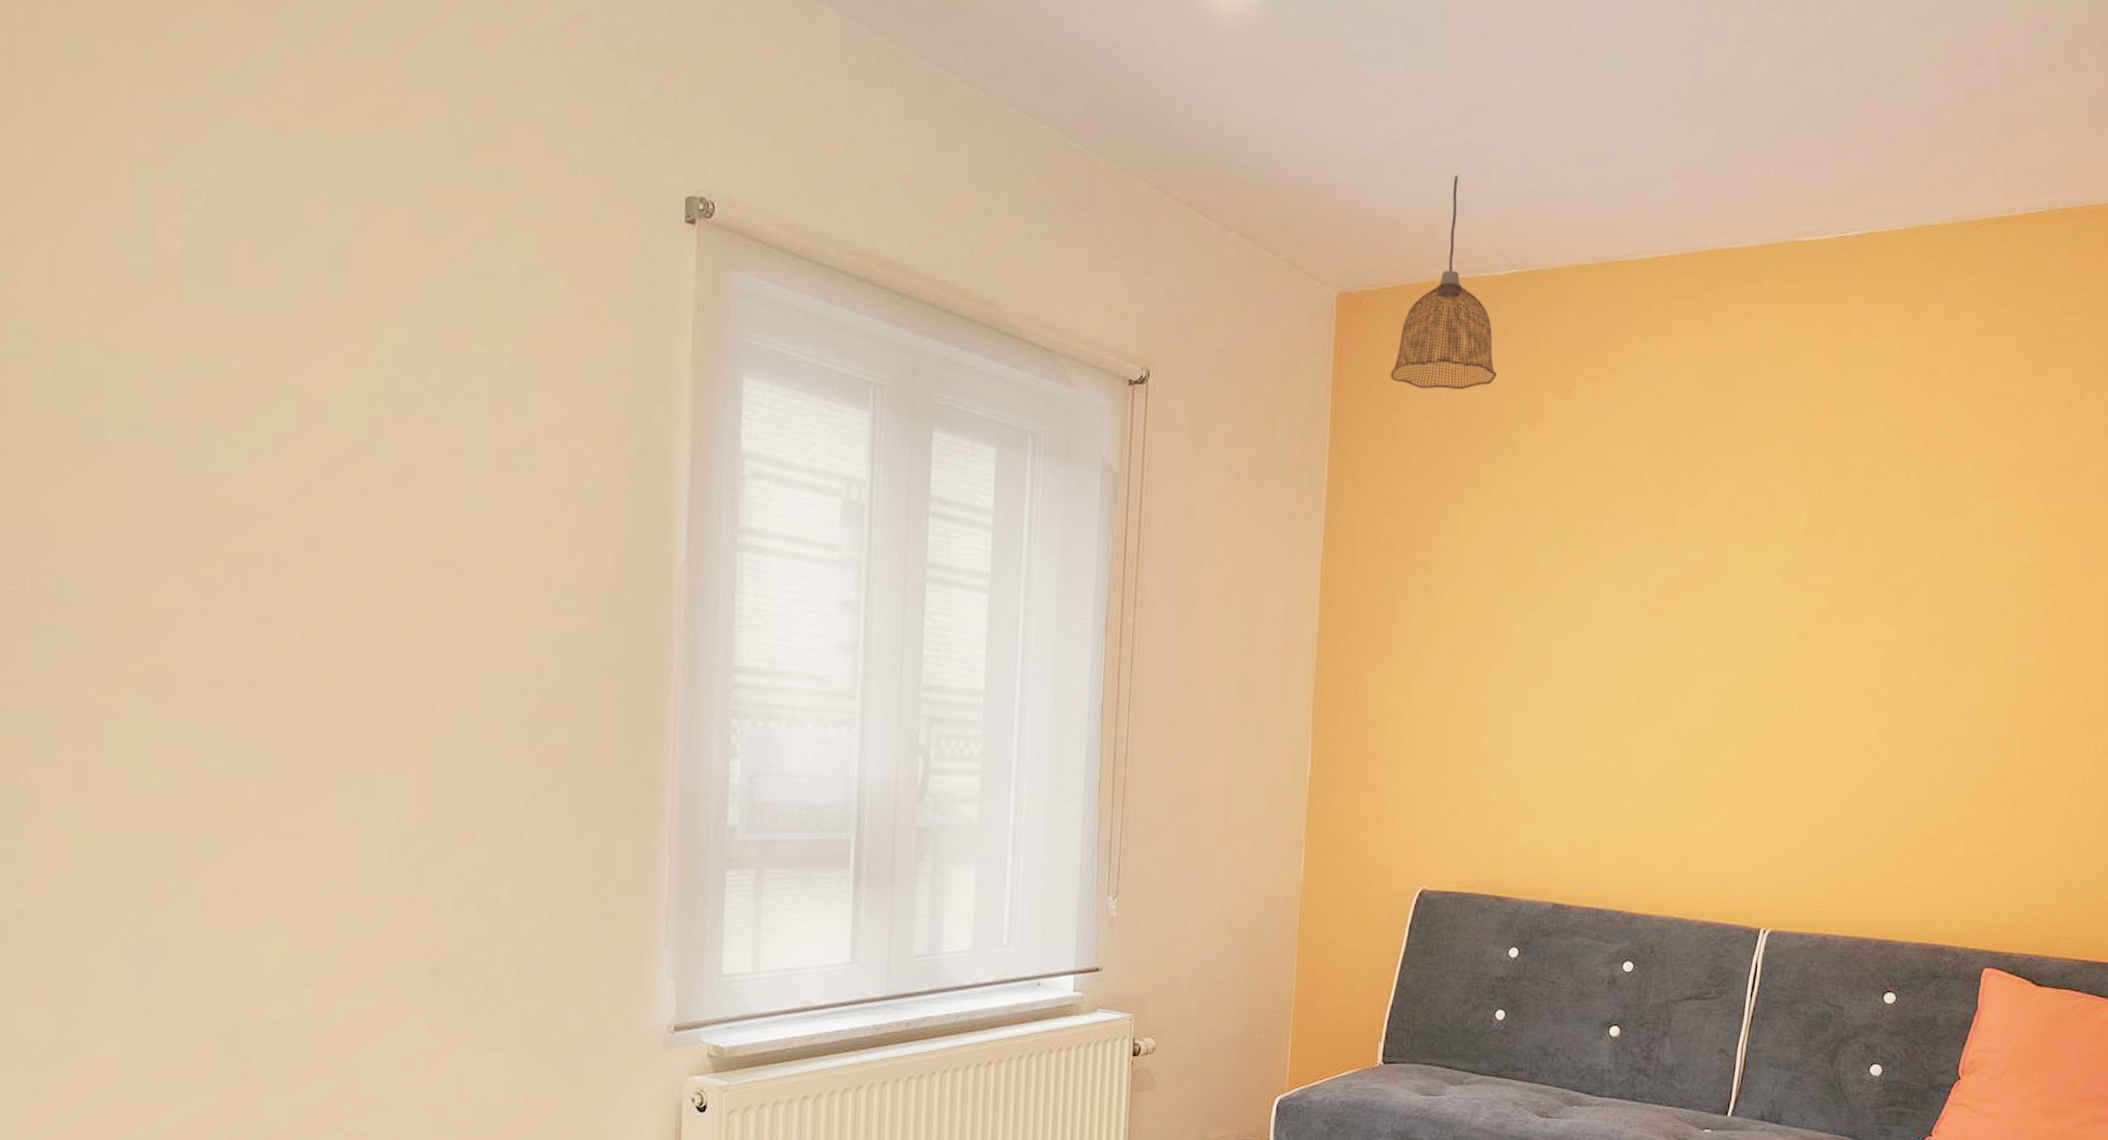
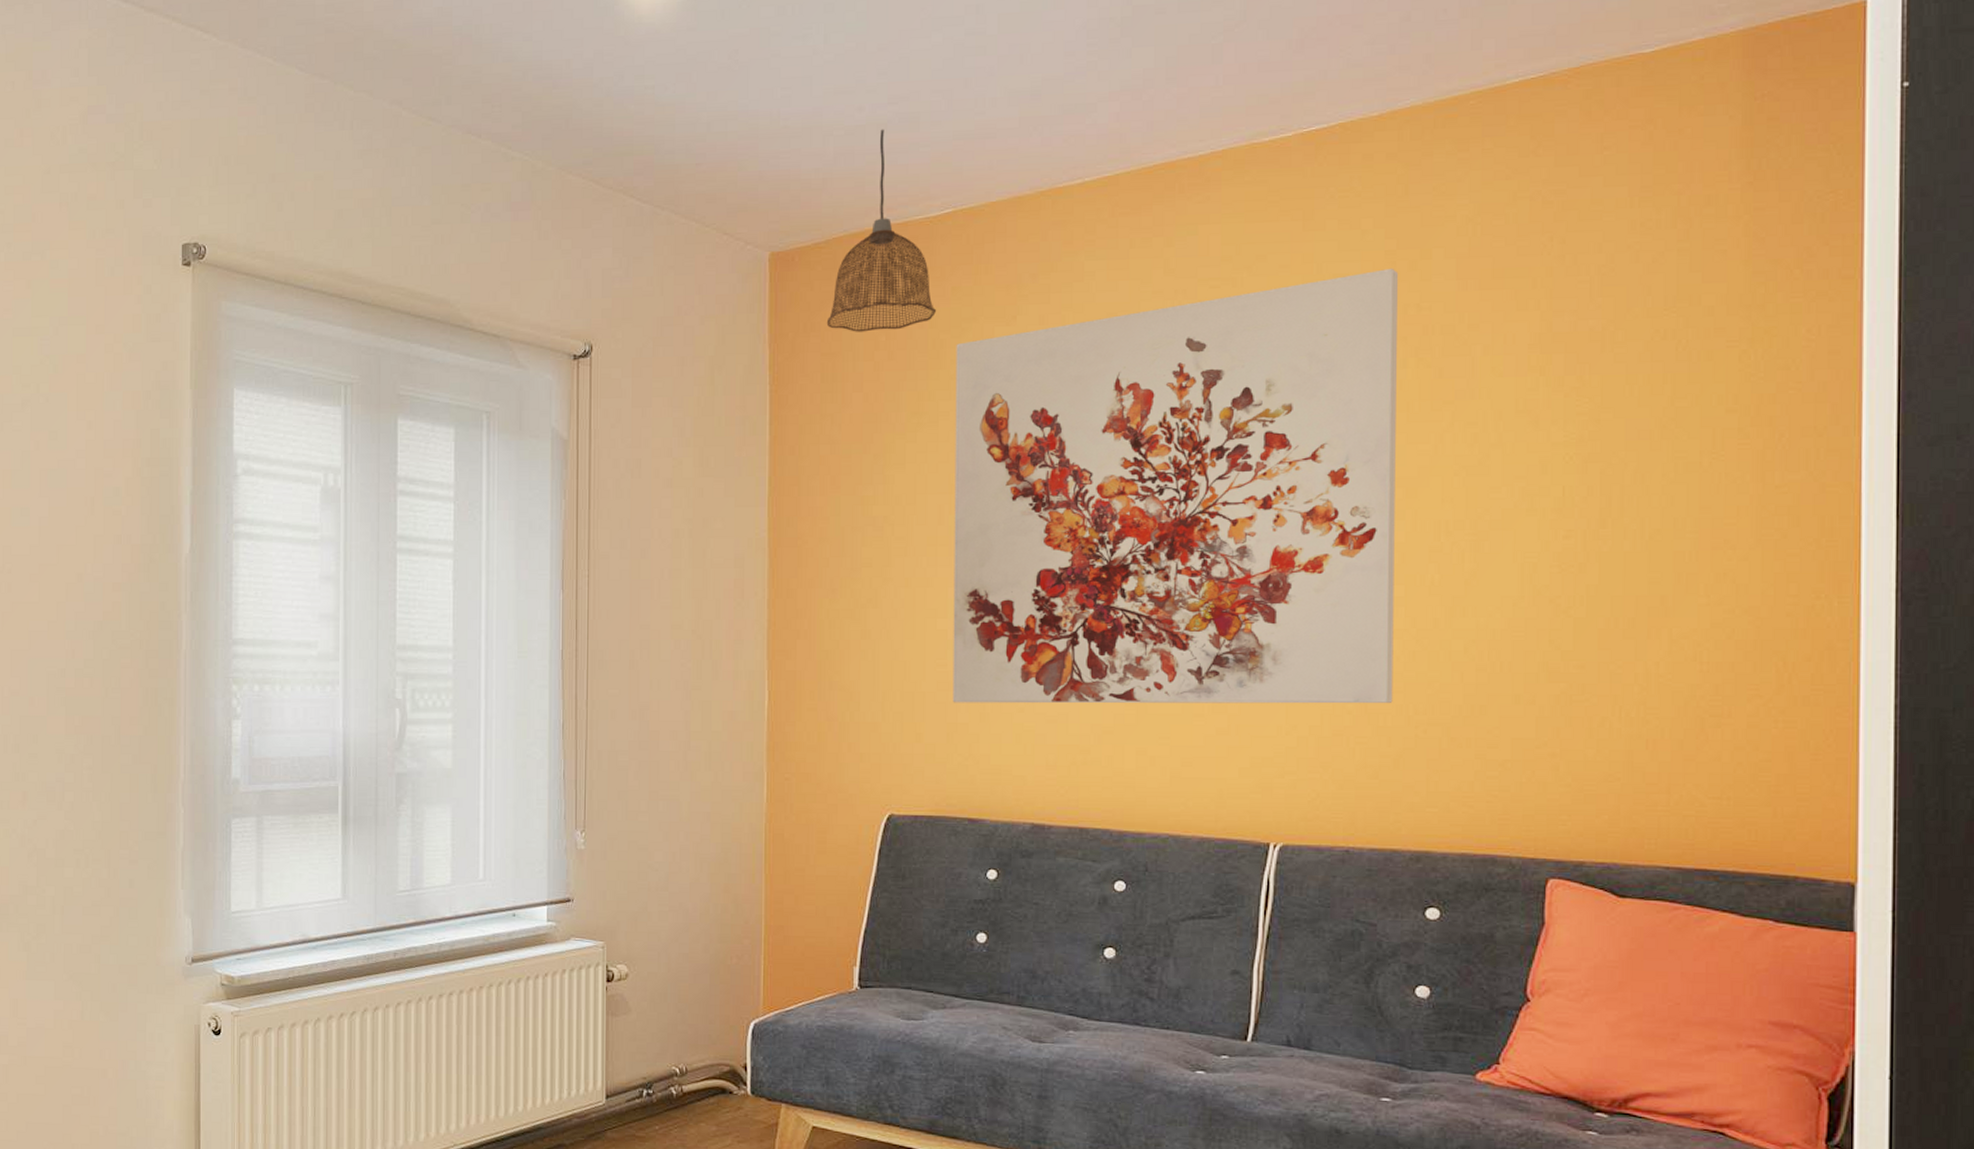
wall art: none [1488,381,1909,800] -> present [952,268,1398,704]

